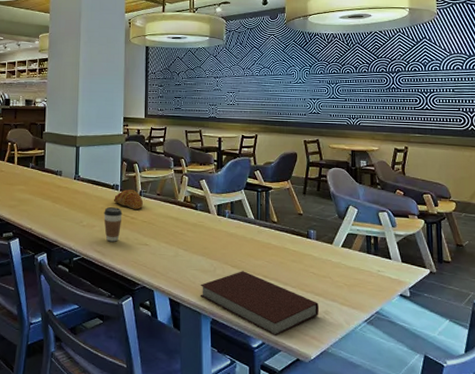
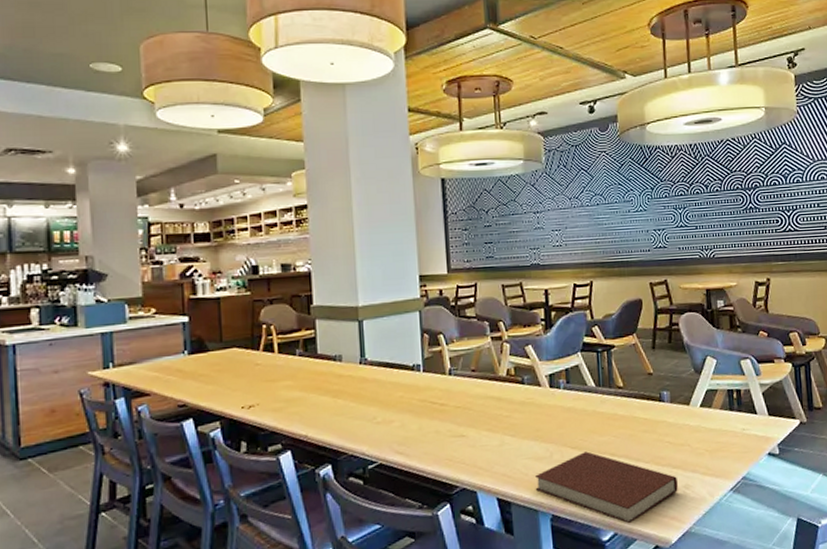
coffee cup: present [104,207,123,242] -> none [403,394,429,439]
pastry: present [113,189,143,209] -> none [414,367,454,393]

